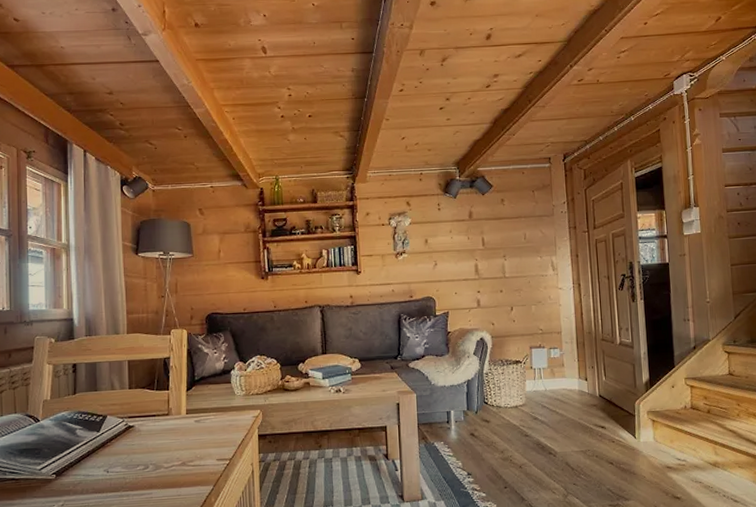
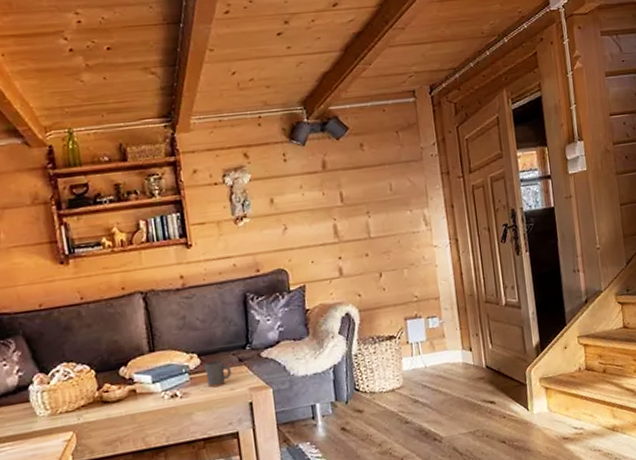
mug: none [364,365,384,388] -> present [205,359,231,388]

